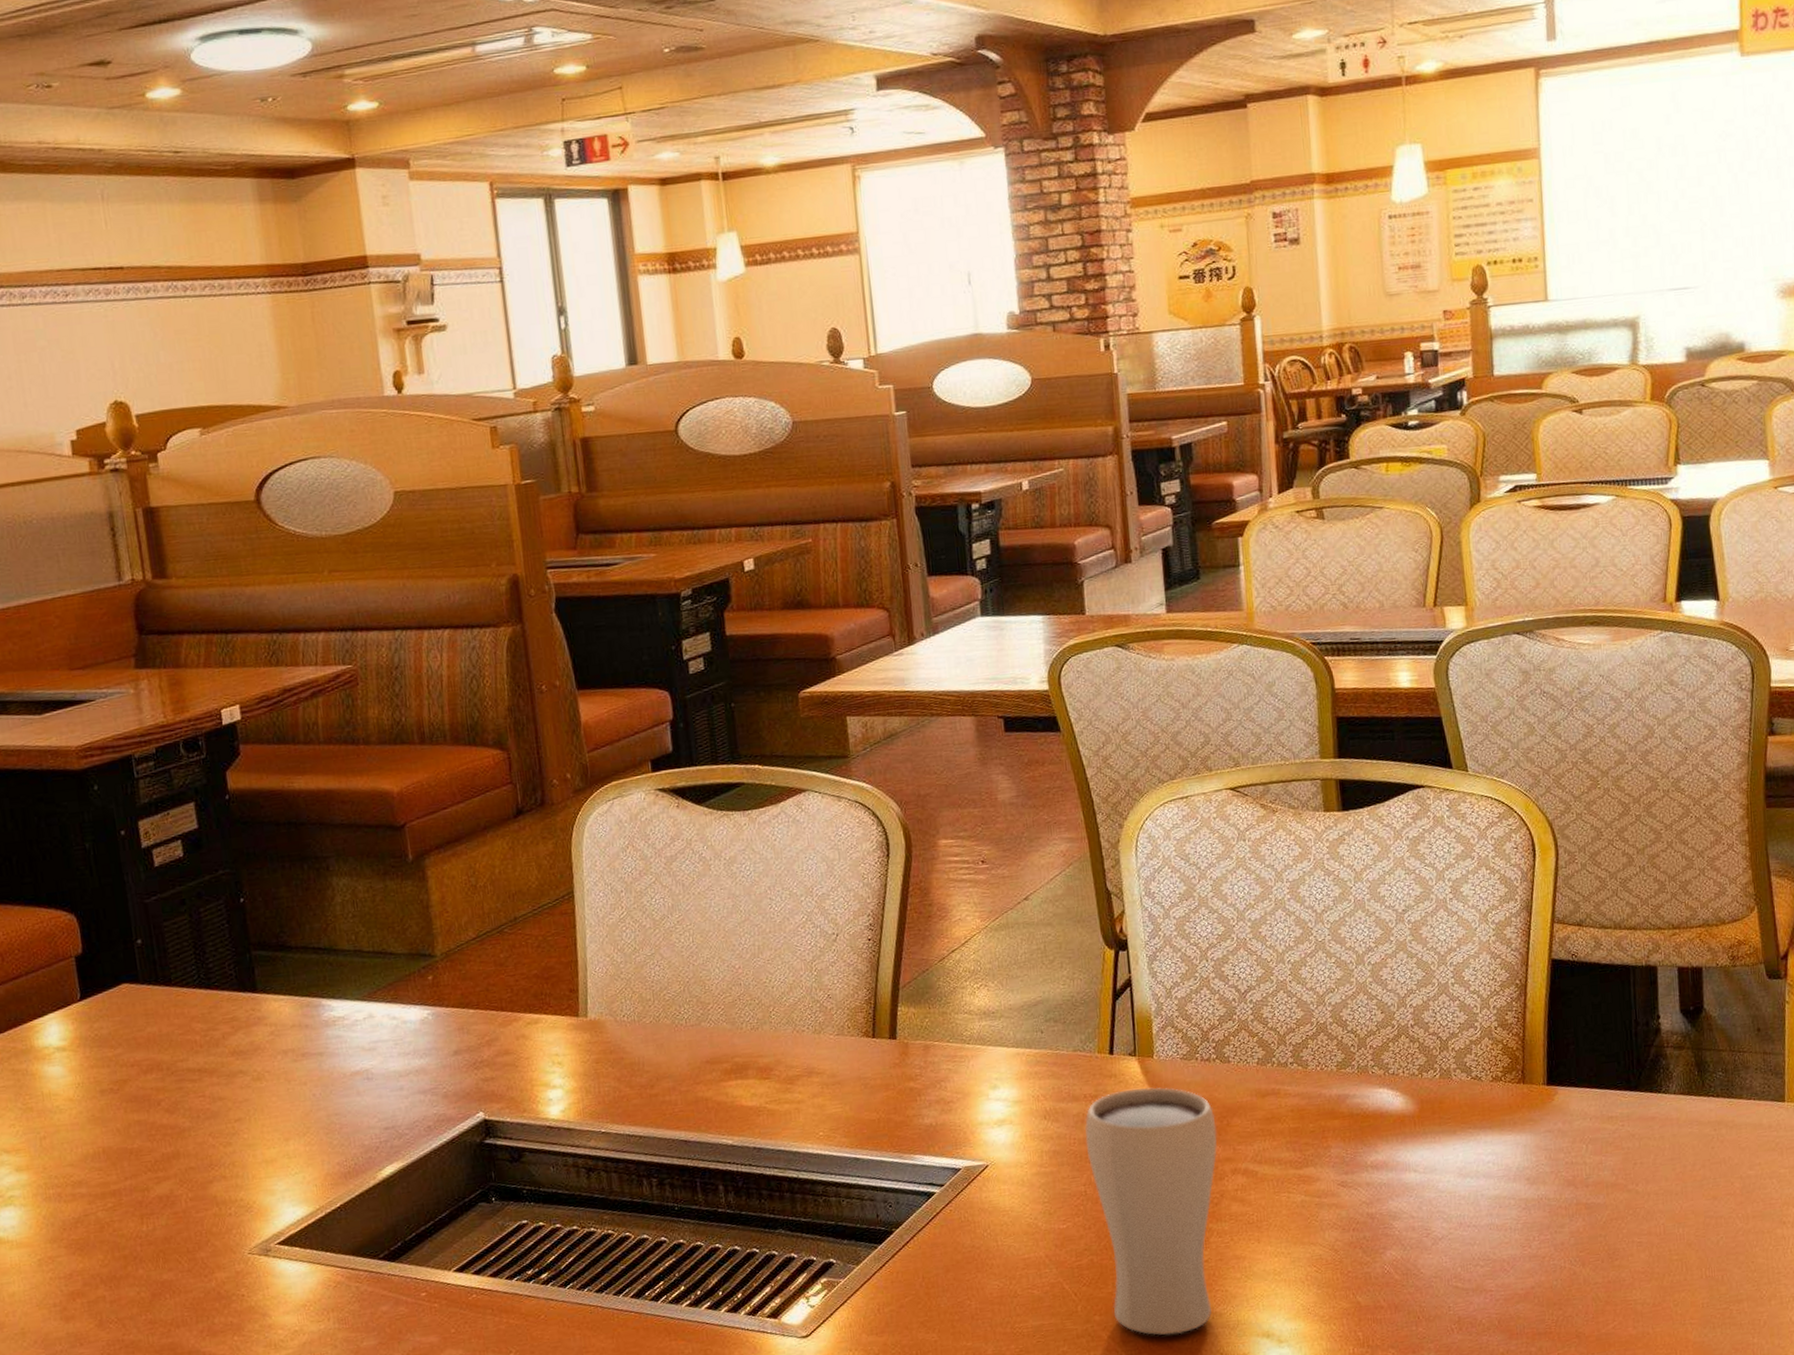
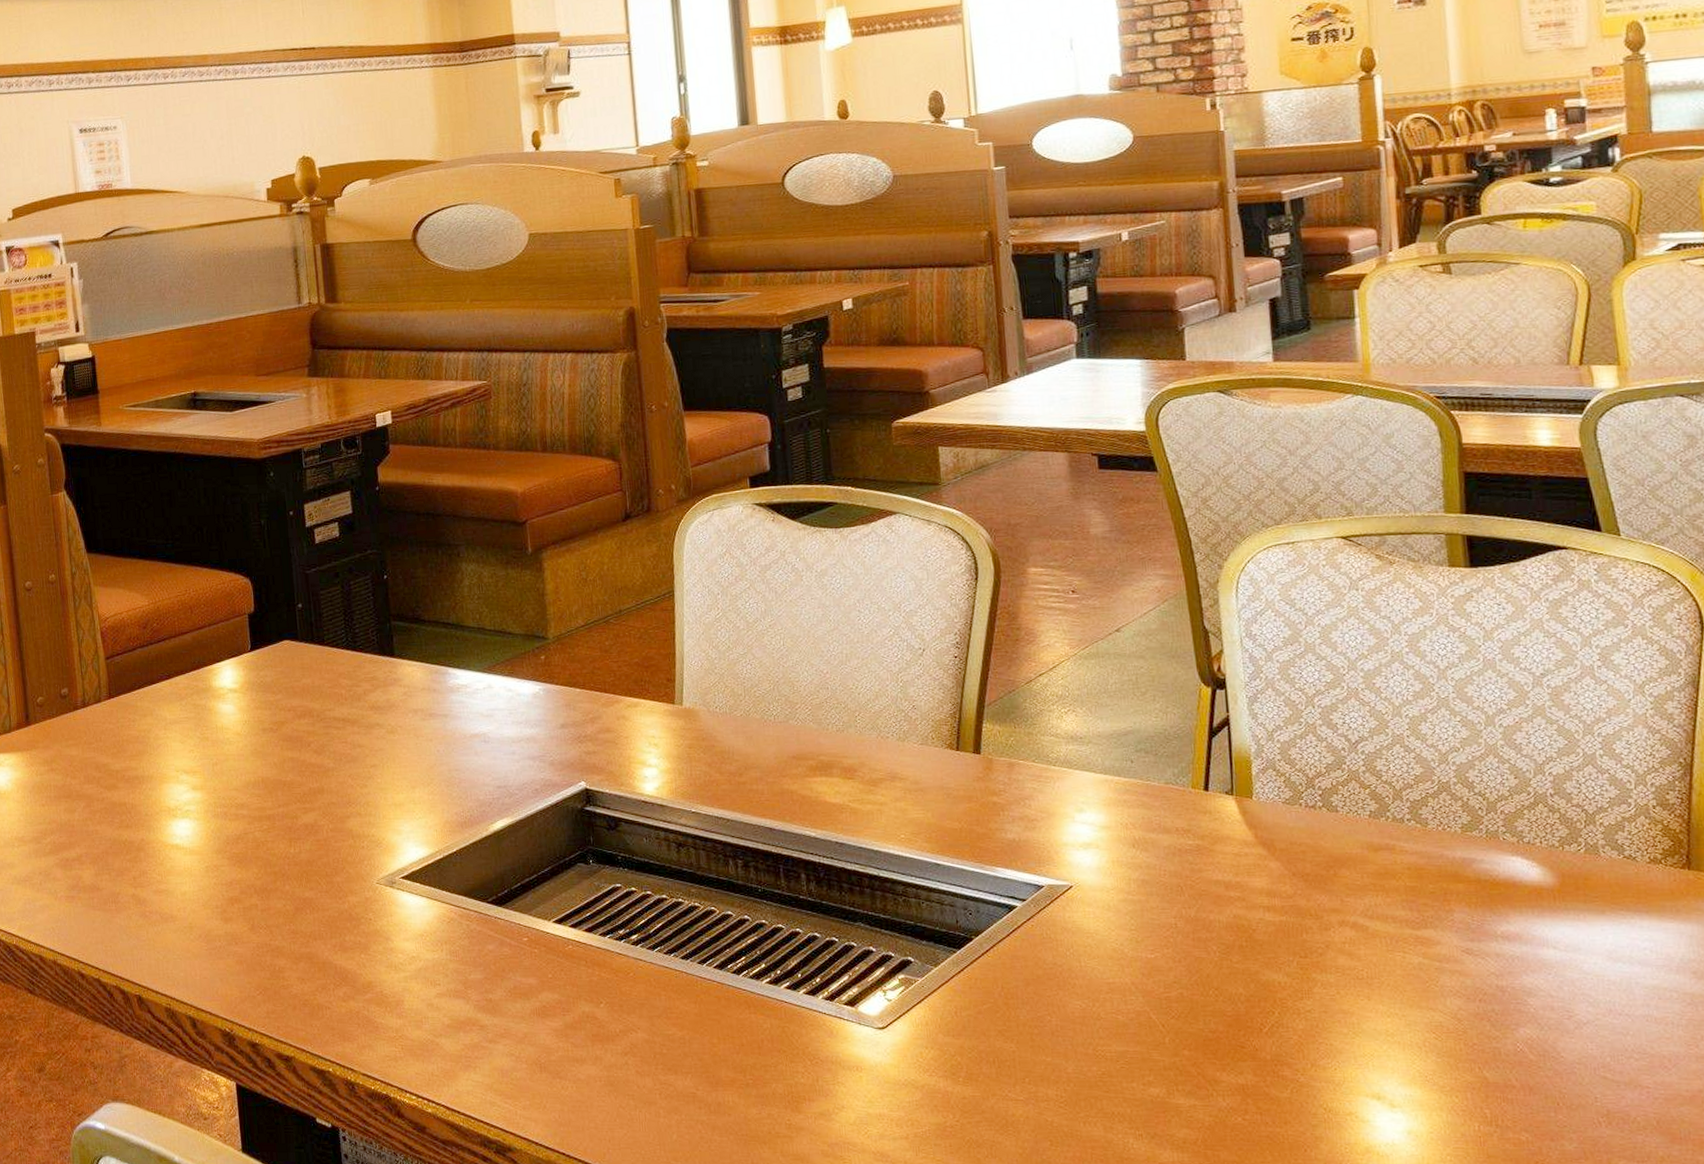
drinking glass: present [1084,1087,1217,1336] -> none [1176,827,1323,1083]

